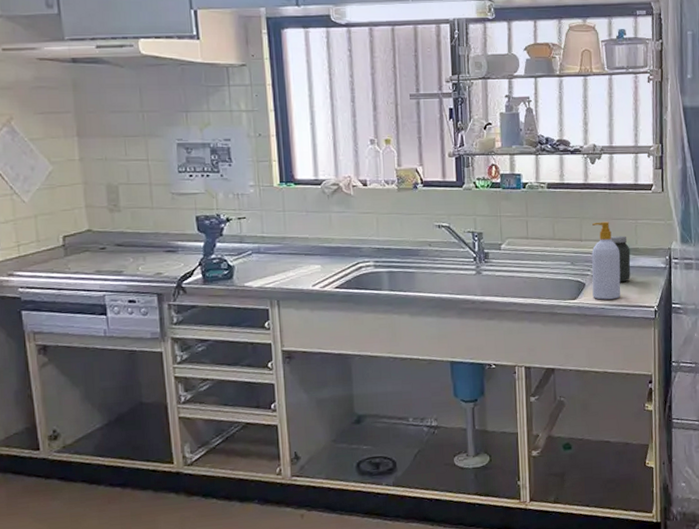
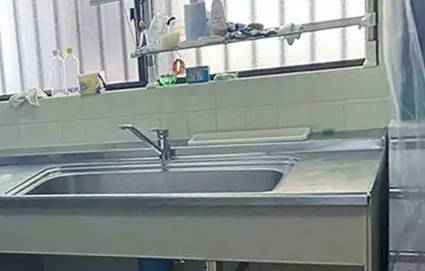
soap bottle: present [591,221,621,300] -> none [290,105,326,189]
jar: present [611,236,631,283] -> none [313,118,338,170]

